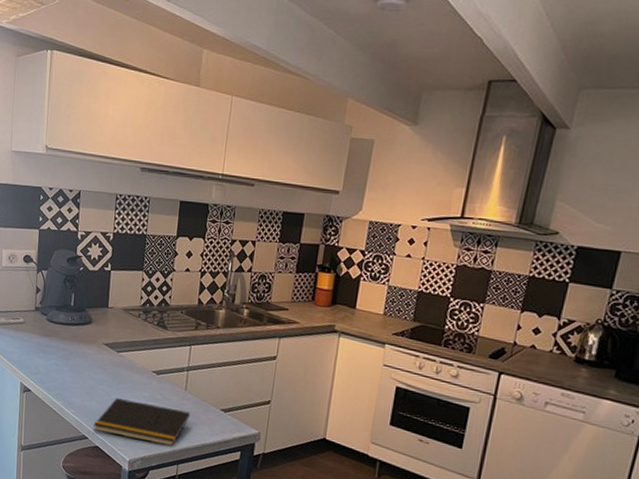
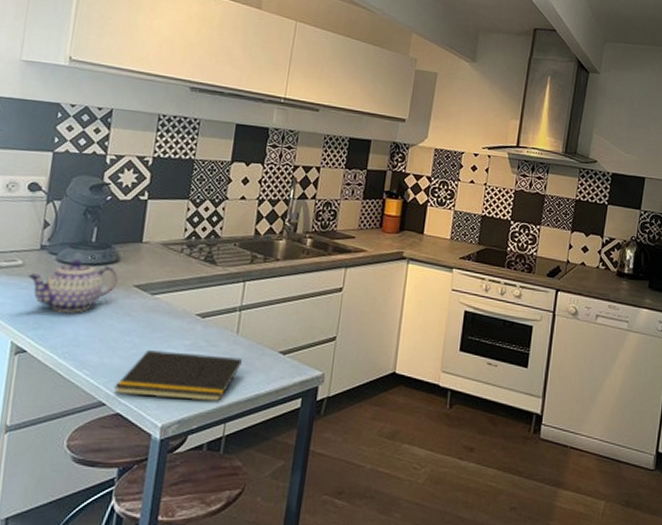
teapot: none [29,319,92,364] -> present [28,259,118,314]

